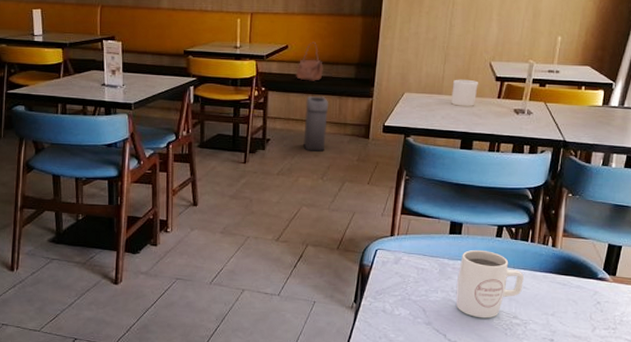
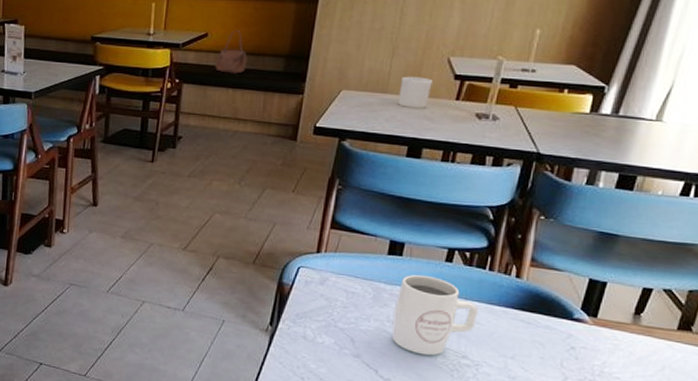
trash bin: present [303,95,329,152] -> none [220,90,252,153]

